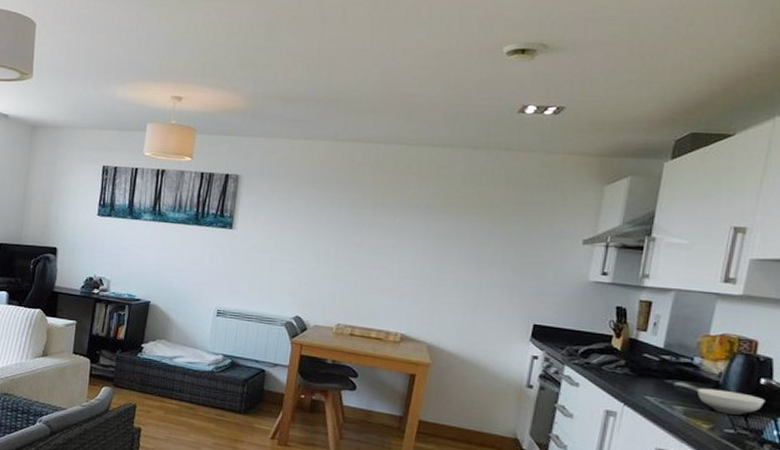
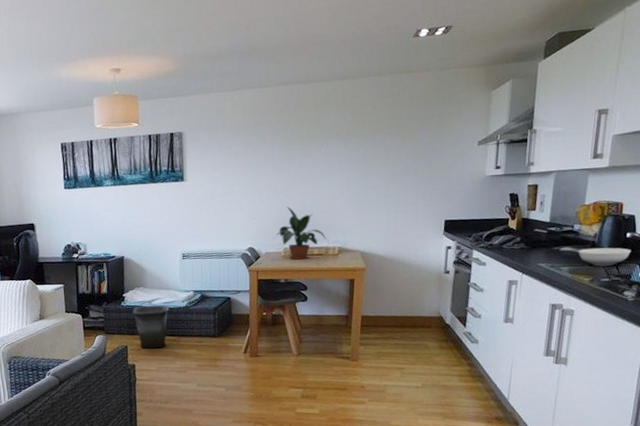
waste bin: none [148,362,192,415] -> present [132,305,170,349]
potted plant: none [325,277,388,341] -> present [273,207,326,260]

